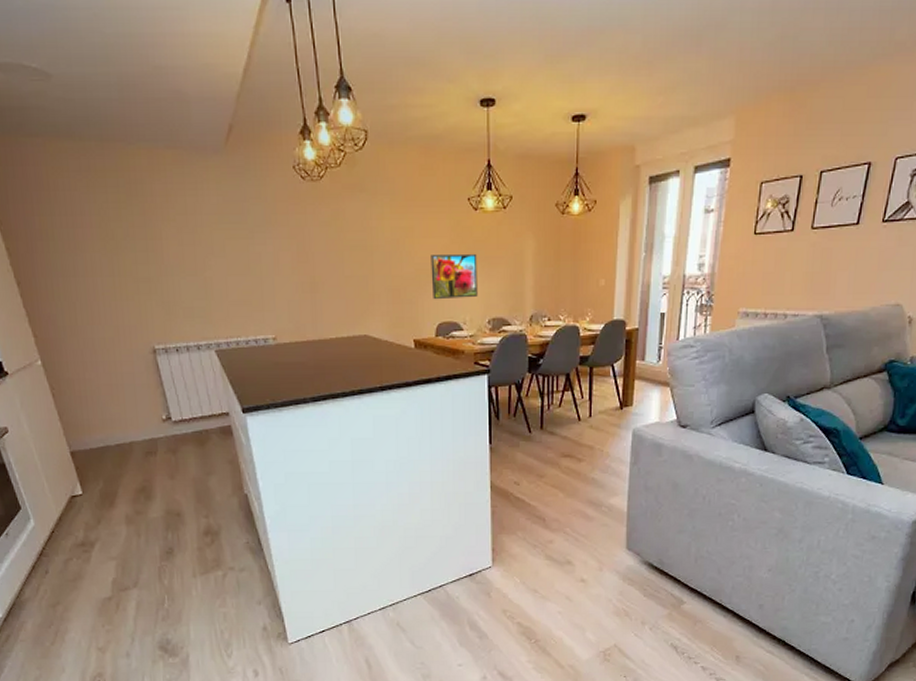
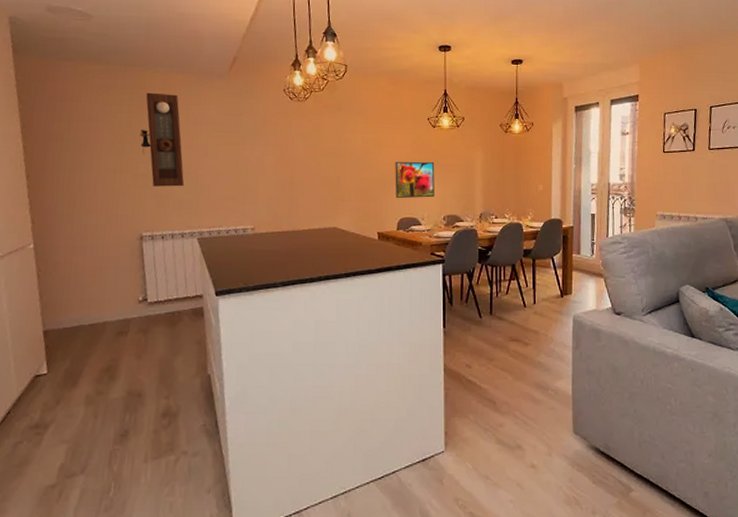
pendulum clock: none [132,175,193,292] -> present [140,92,185,187]

